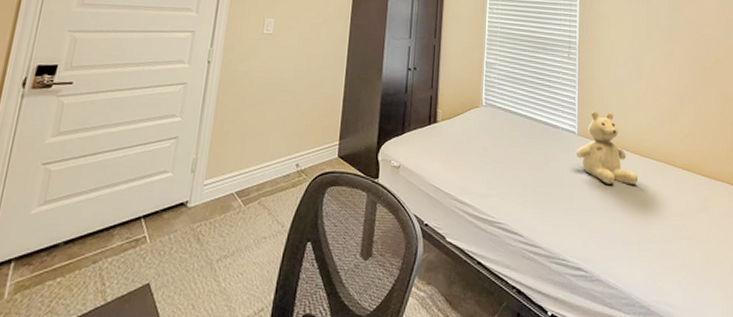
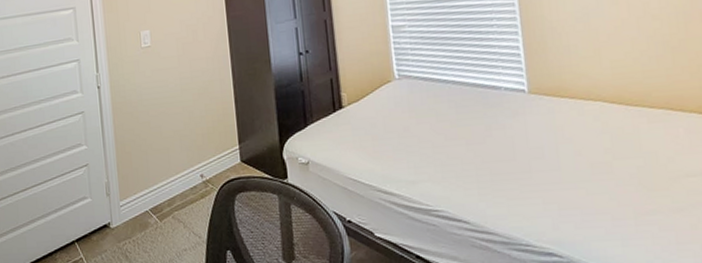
teddy bear: present [577,111,638,185] -> none [529,56,626,148]

